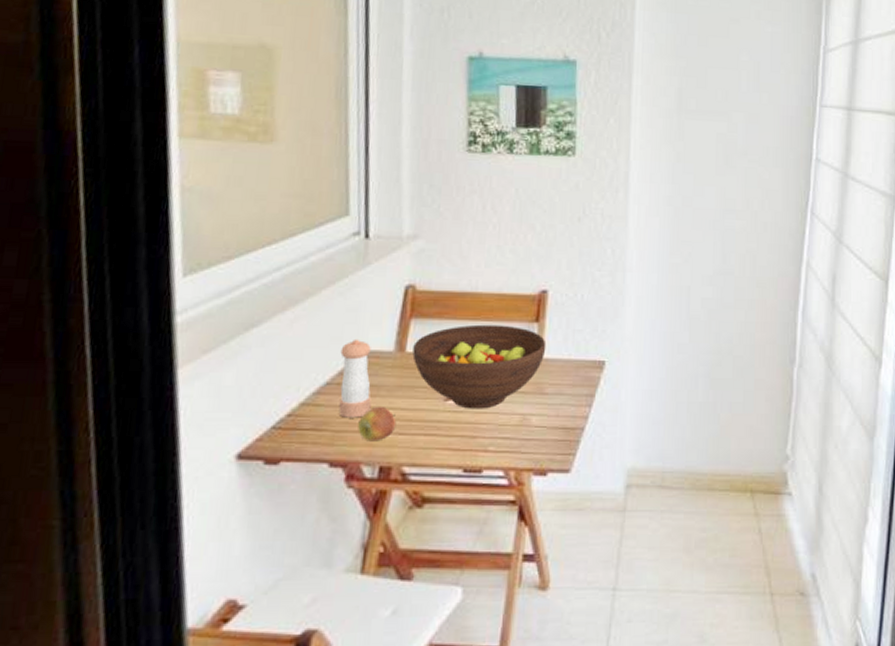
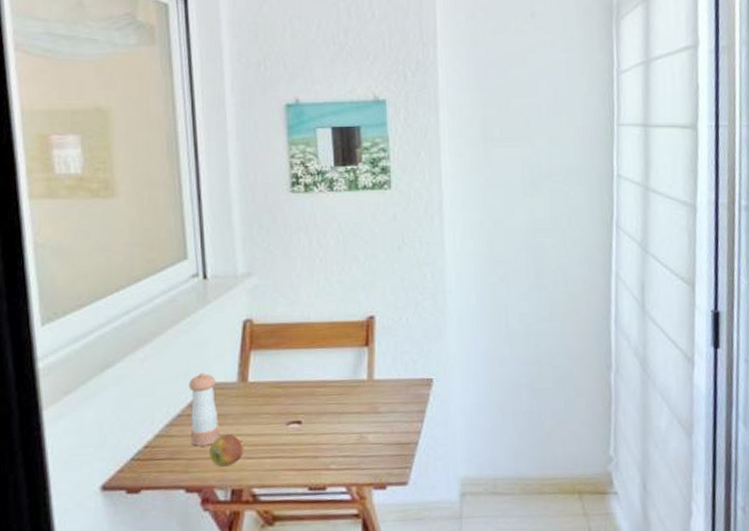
fruit bowl: present [412,324,547,409] -> none [254,351,377,431]

